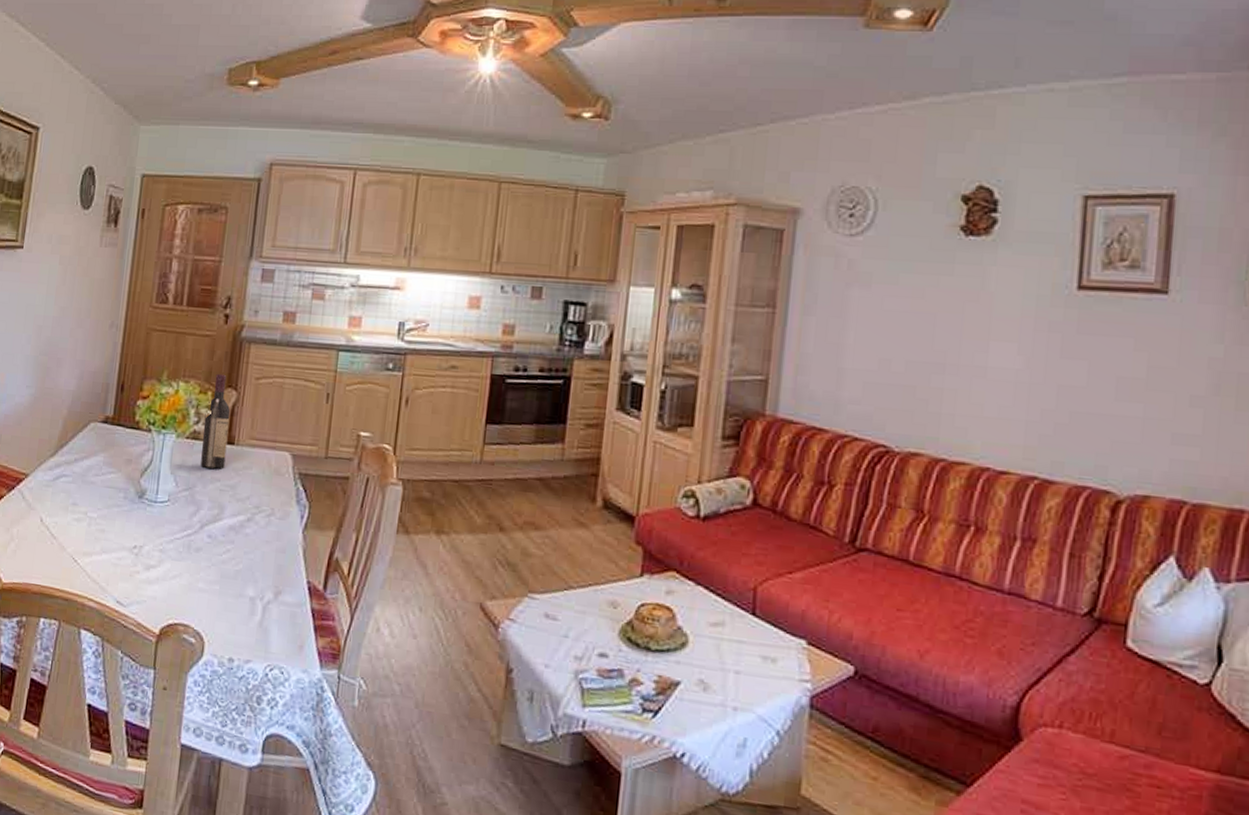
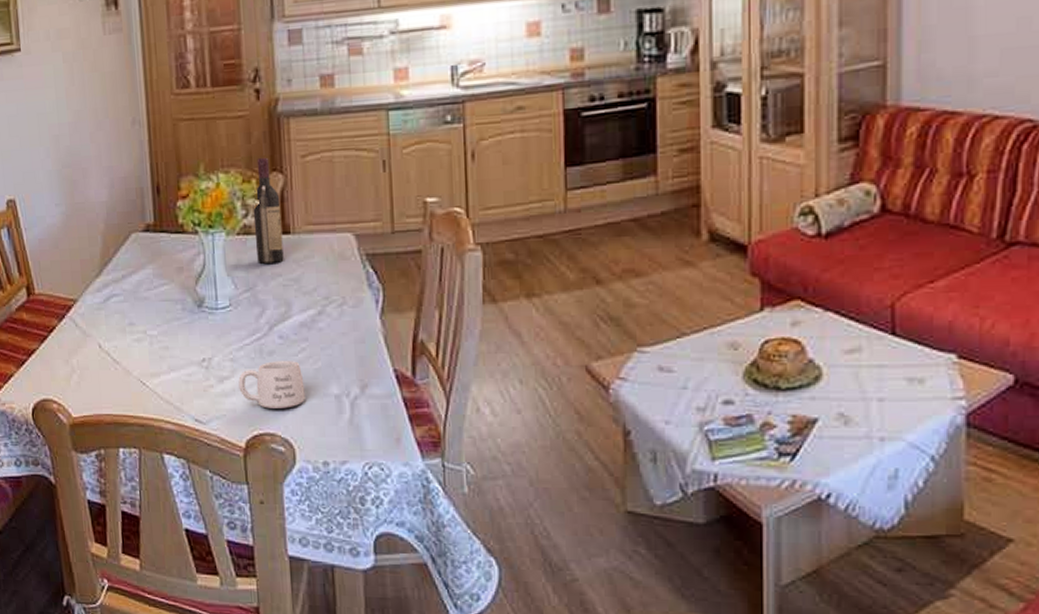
mug: none [163,557,224,603] -> present [238,361,305,409]

